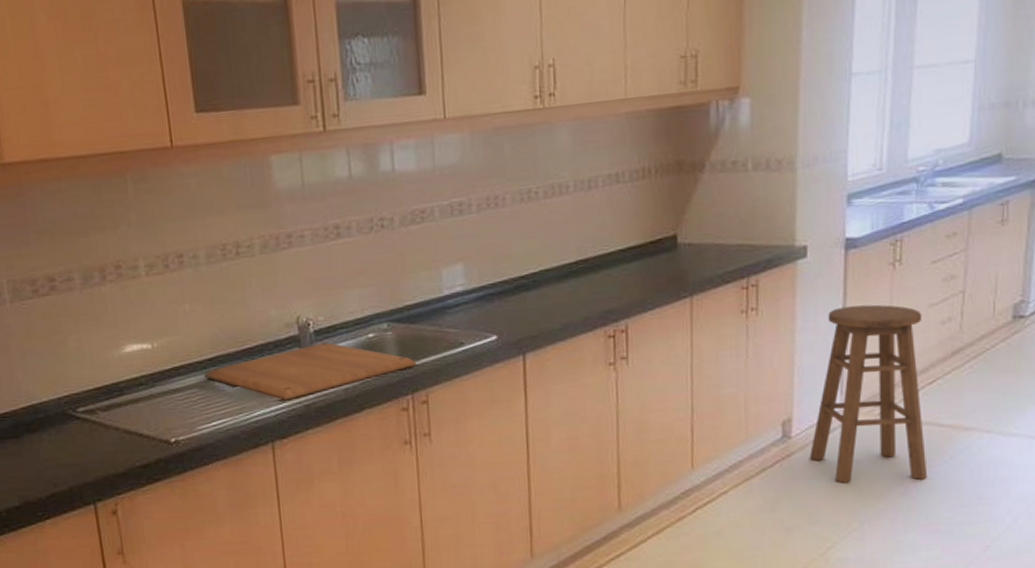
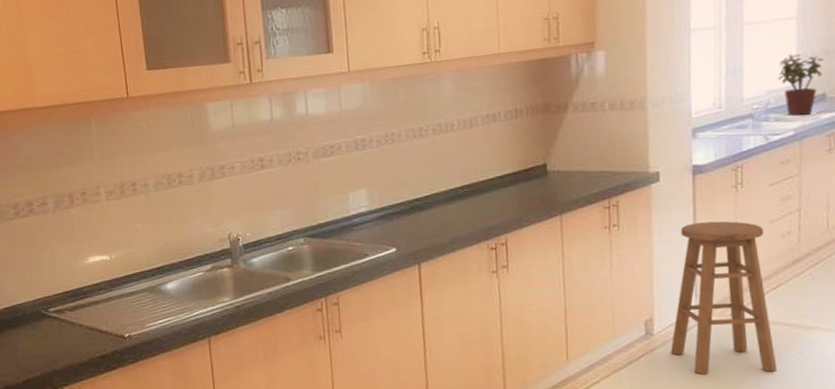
chopping board: present [204,342,417,401] -> none [153,254,329,303]
potted plant: none [949,105,1003,181] -> present [778,54,824,116]

